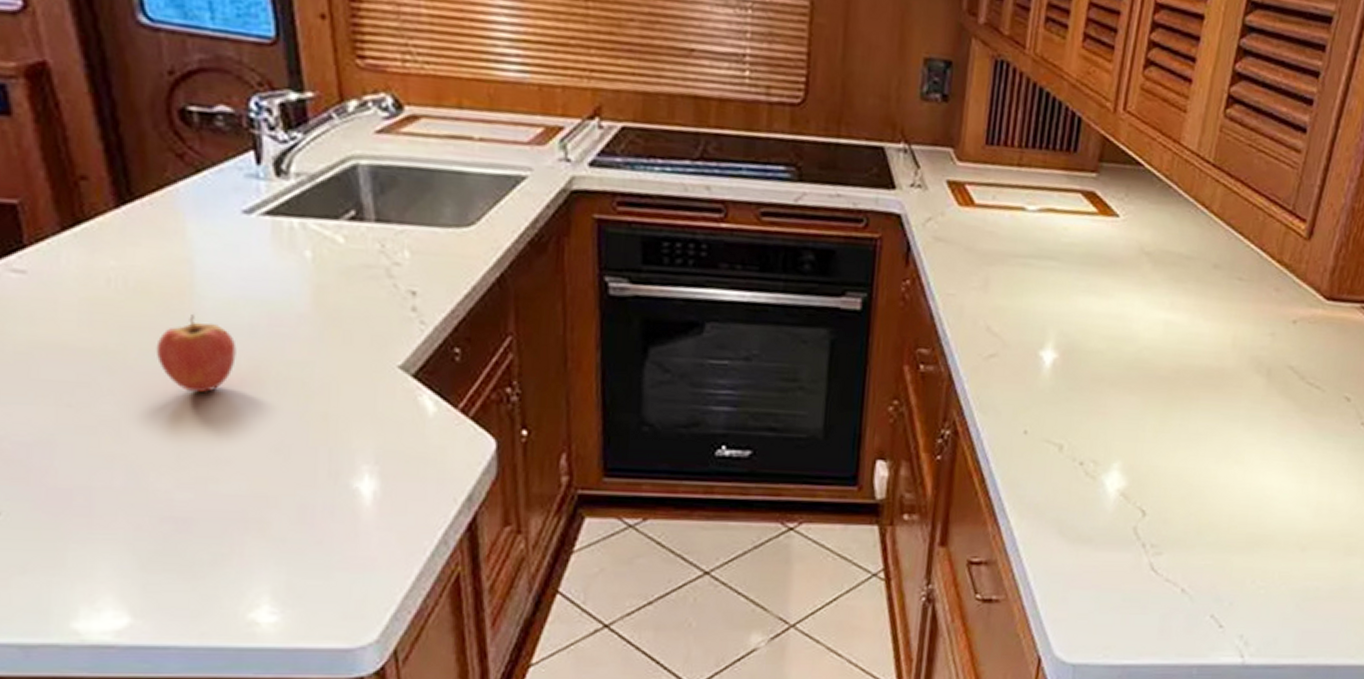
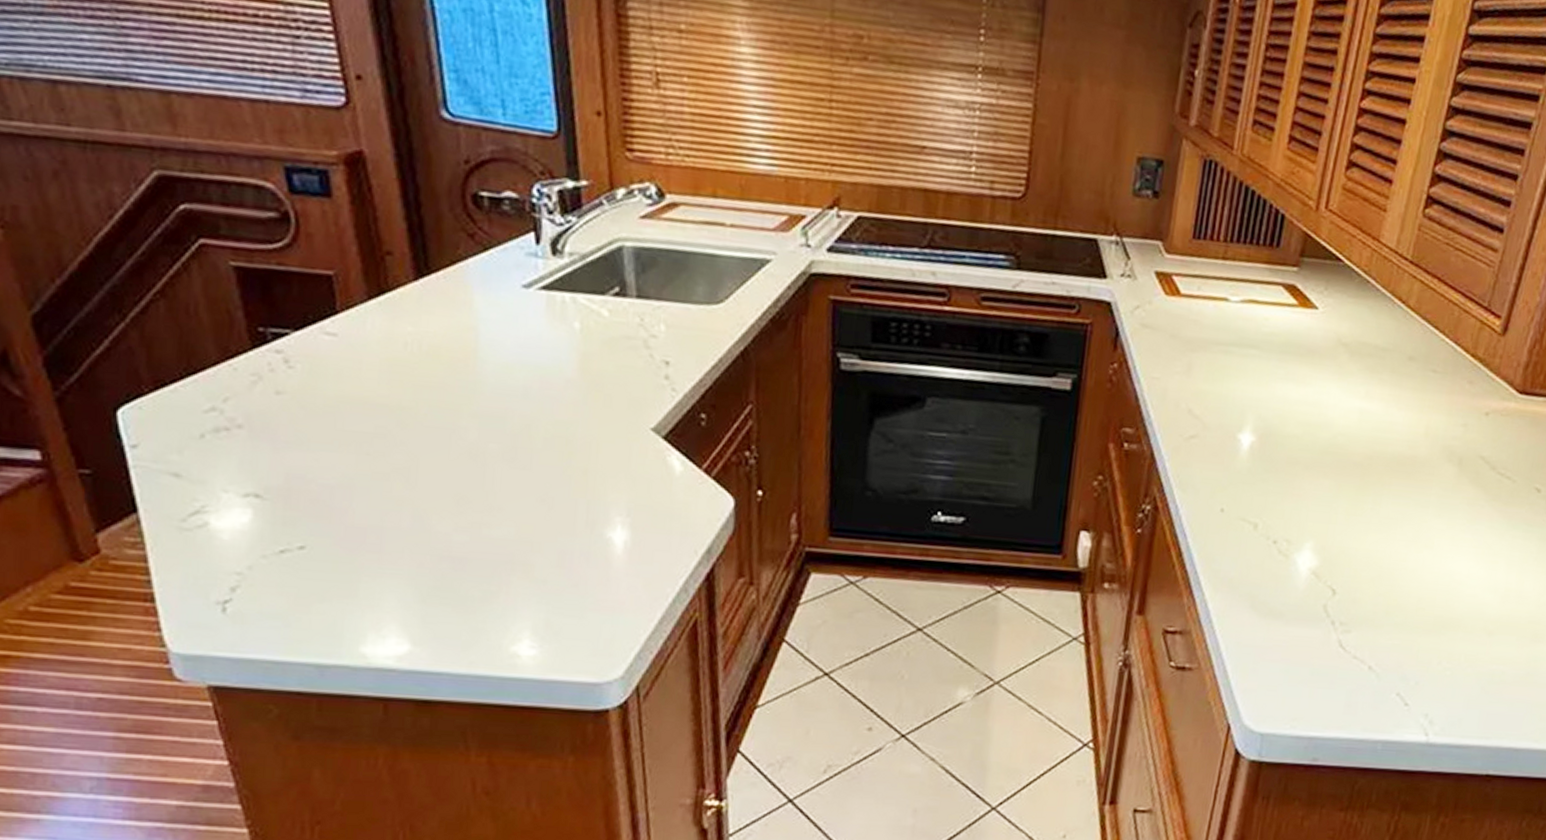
fruit: present [156,314,237,393] -> none [442,376,512,447]

